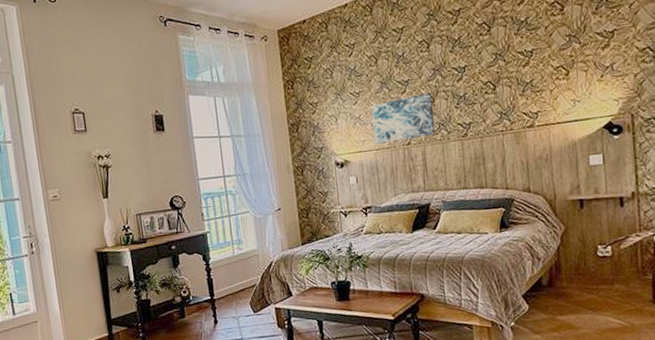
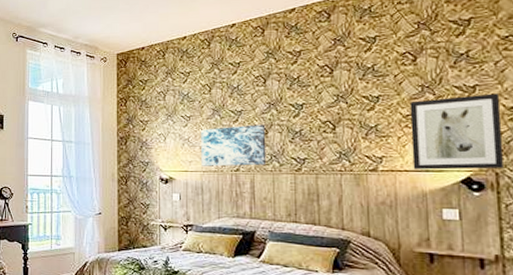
wall art: none [559,36,637,121] -> present [409,93,503,170]

